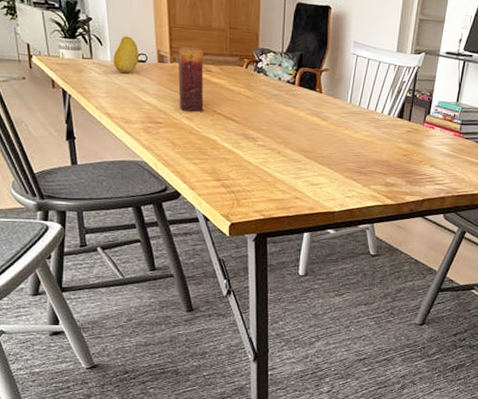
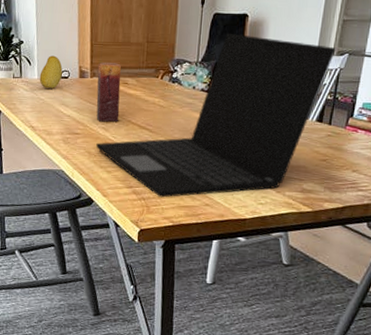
laptop: none [180,24,414,191] -> present [96,33,336,198]

